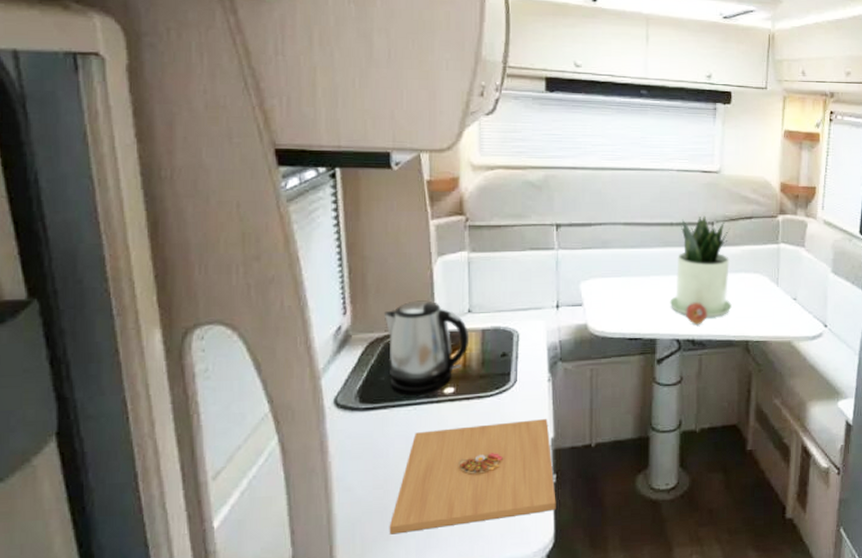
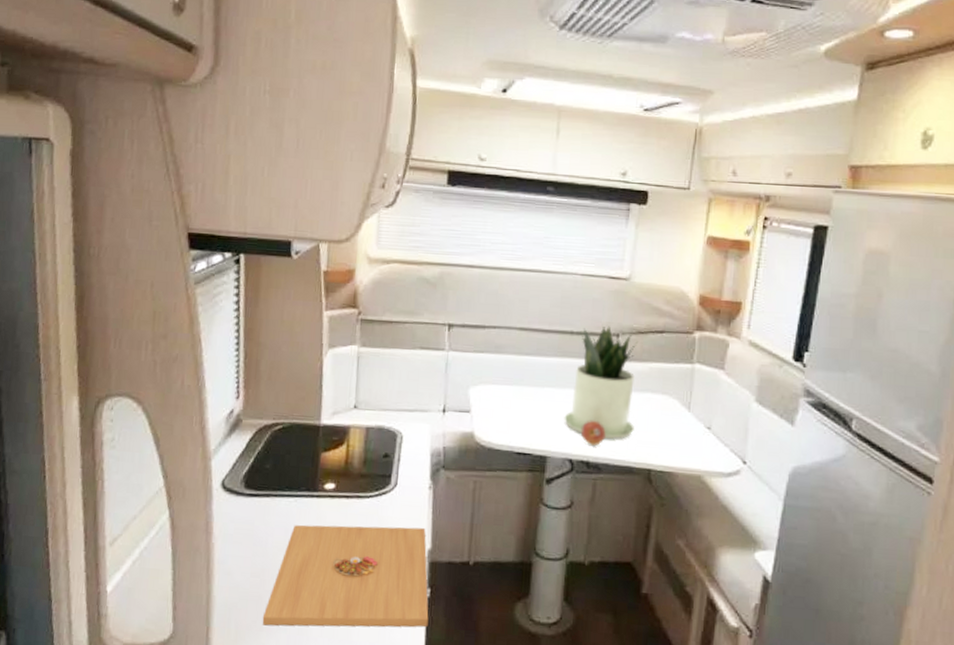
kettle: present [383,300,470,394] -> none [273,391,354,487]

